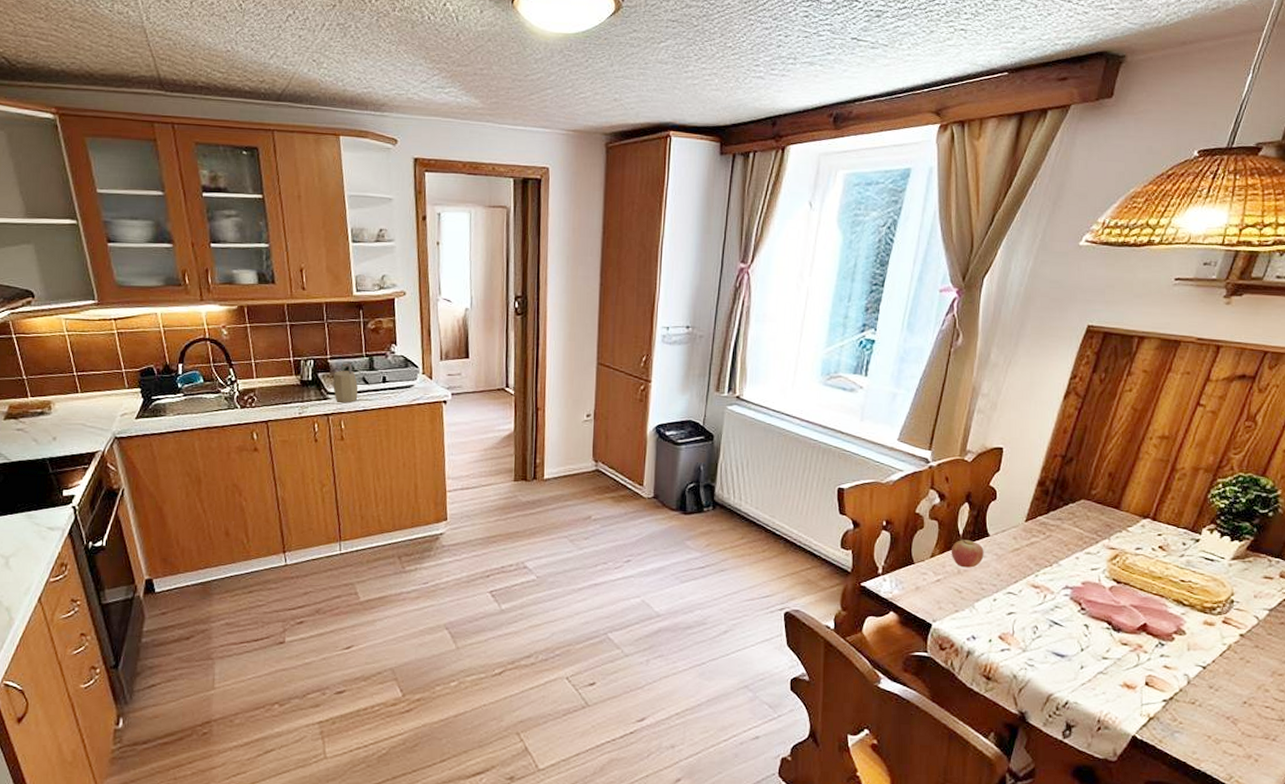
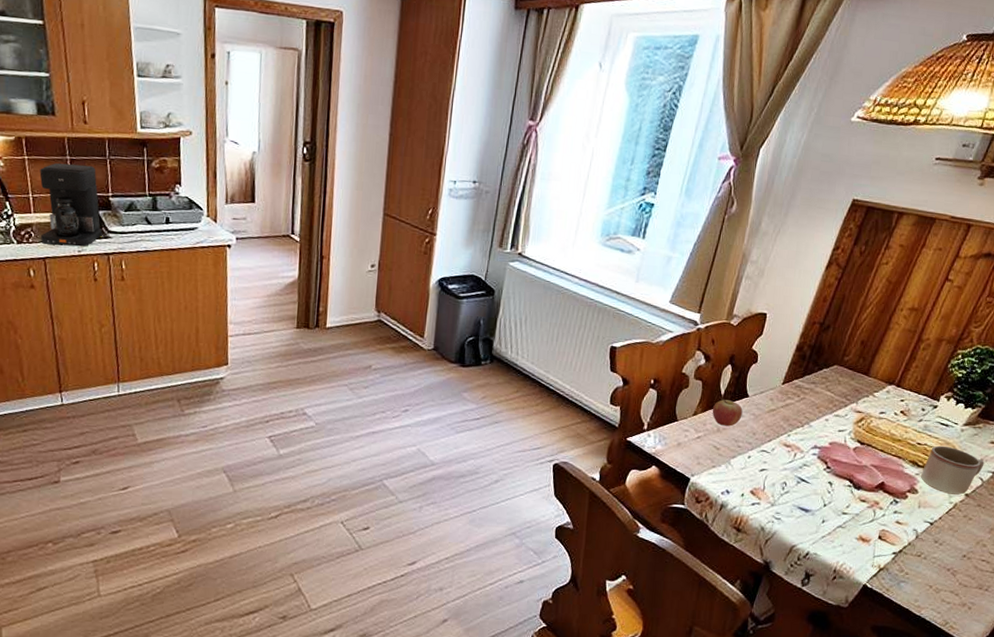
coffee maker: none [261,328,322,409] -> present [39,163,102,247]
soap dispenser: present [333,362,359,404] -> none [114,201,141,243]
mug: none [1188,582,1258,636] -> present [921,445,984,496]

